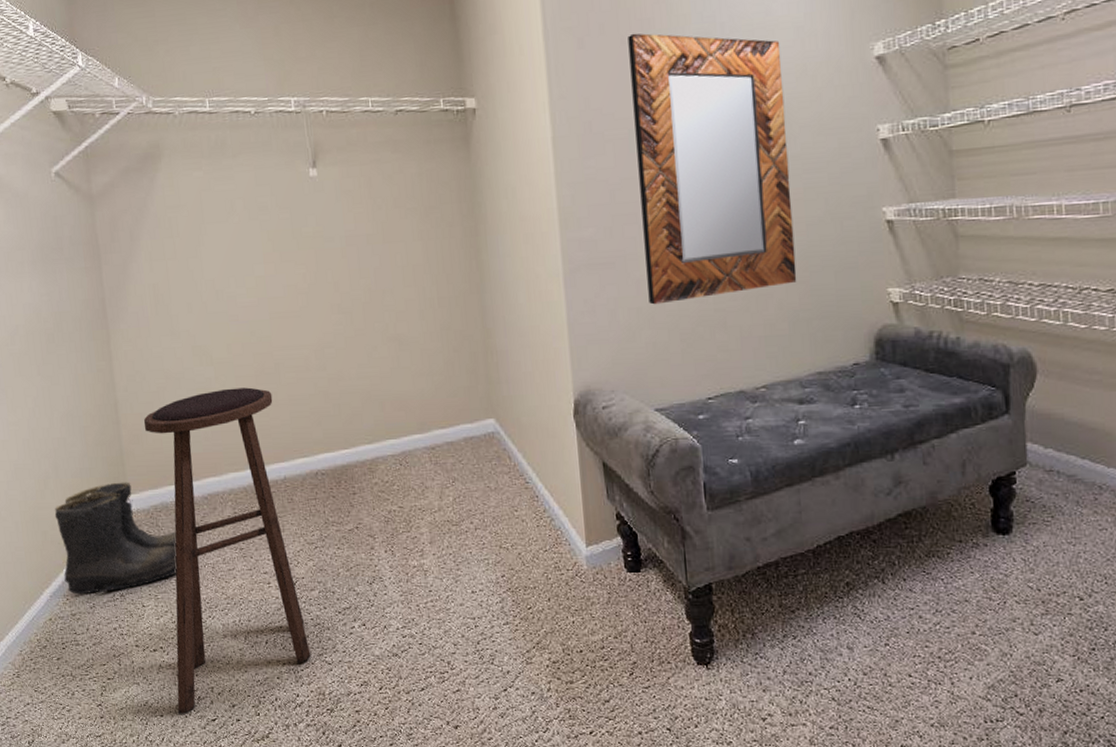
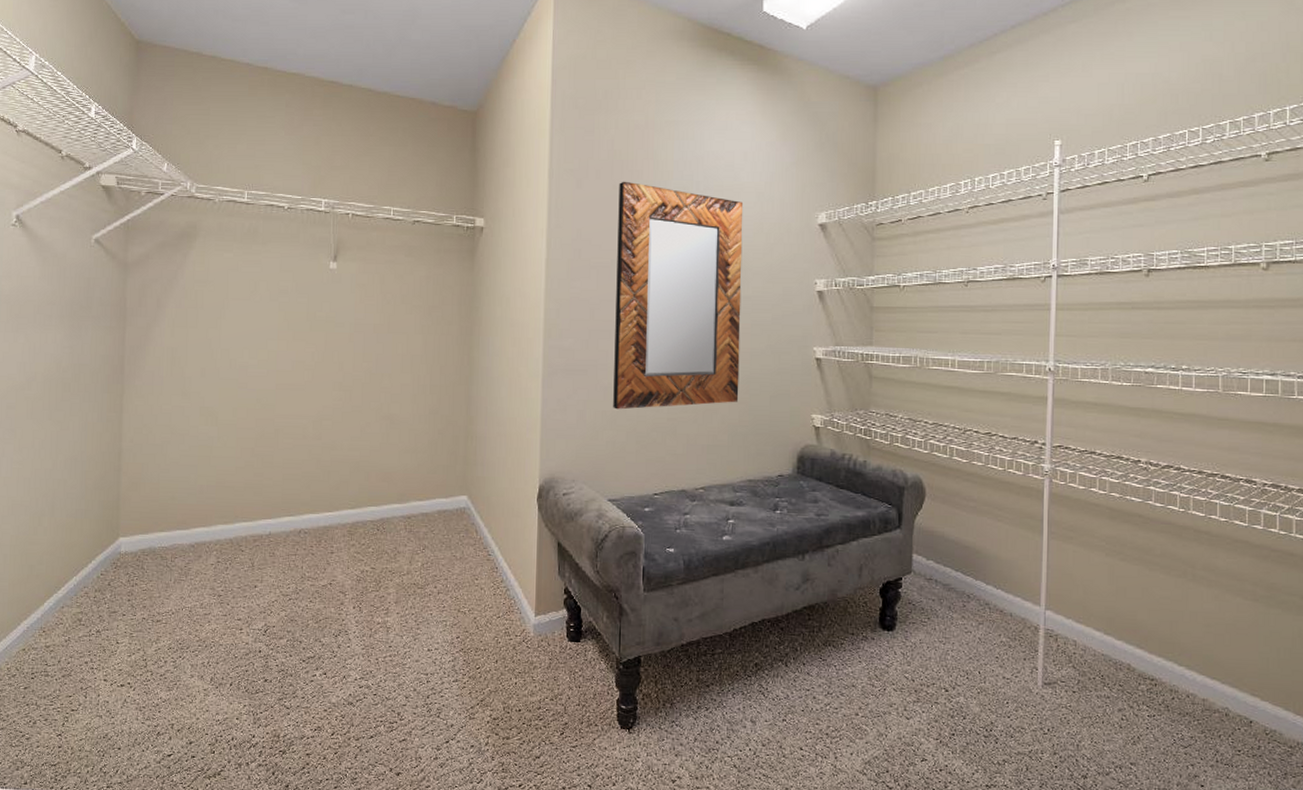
boots: present [54,482,177,595] -> none [44,525,160,628]
stool: present [143,387,311,714] -> none [136,448,271,748]

